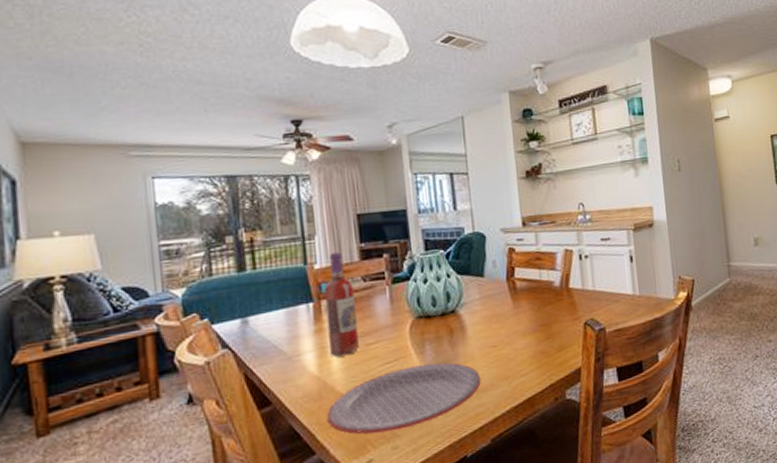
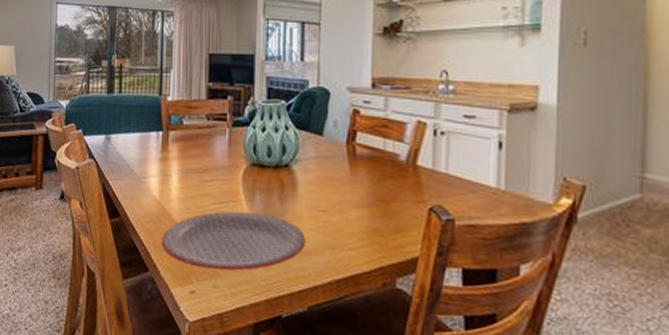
wine bottle: present [324,252,359,357] -> none [170,88,198,188]

